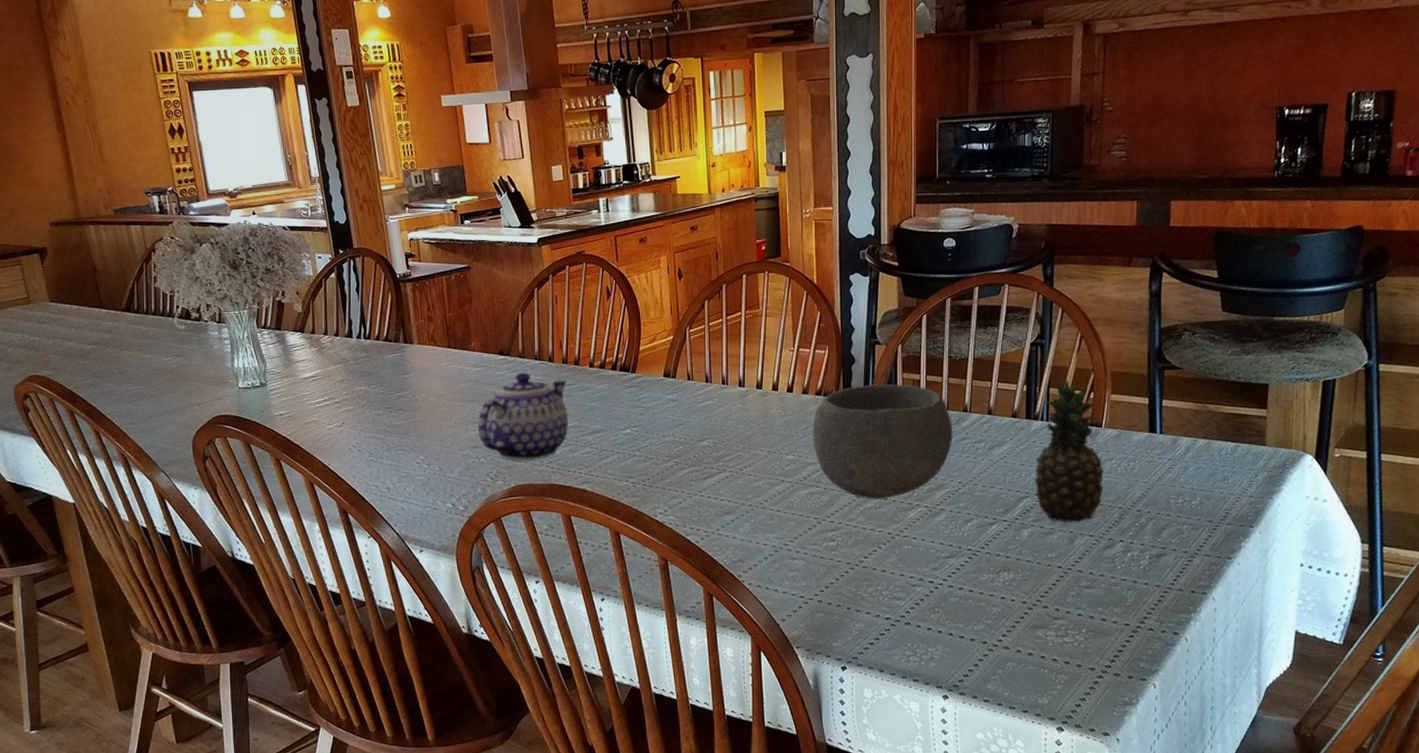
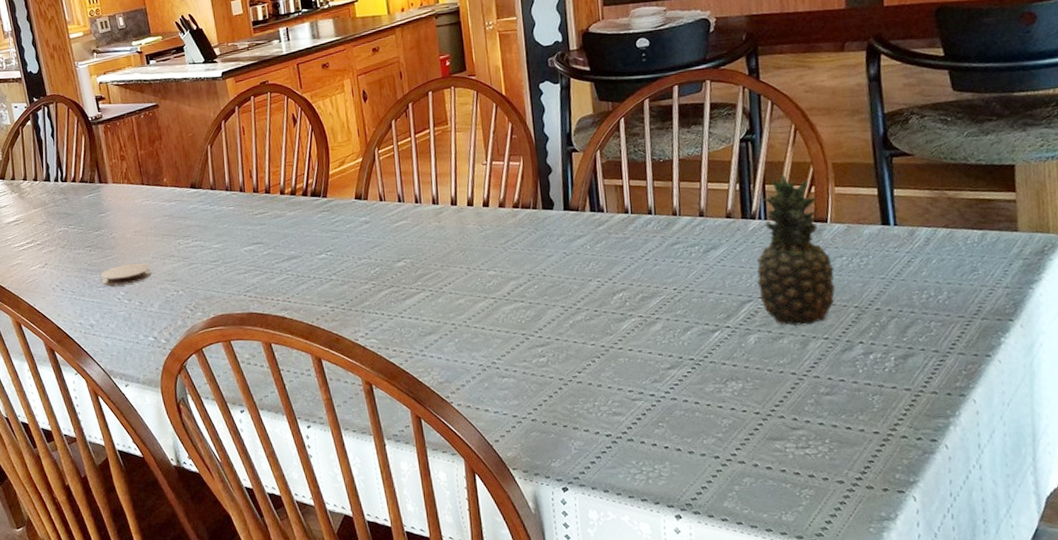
coaster: none [400,427,453,450] -> present [100,263,152,286]
teapot: present [477,372,568,461] -> none [174,204,263,292]
bowl: present [812,384,953,499] -> none [512,191,664,311]

